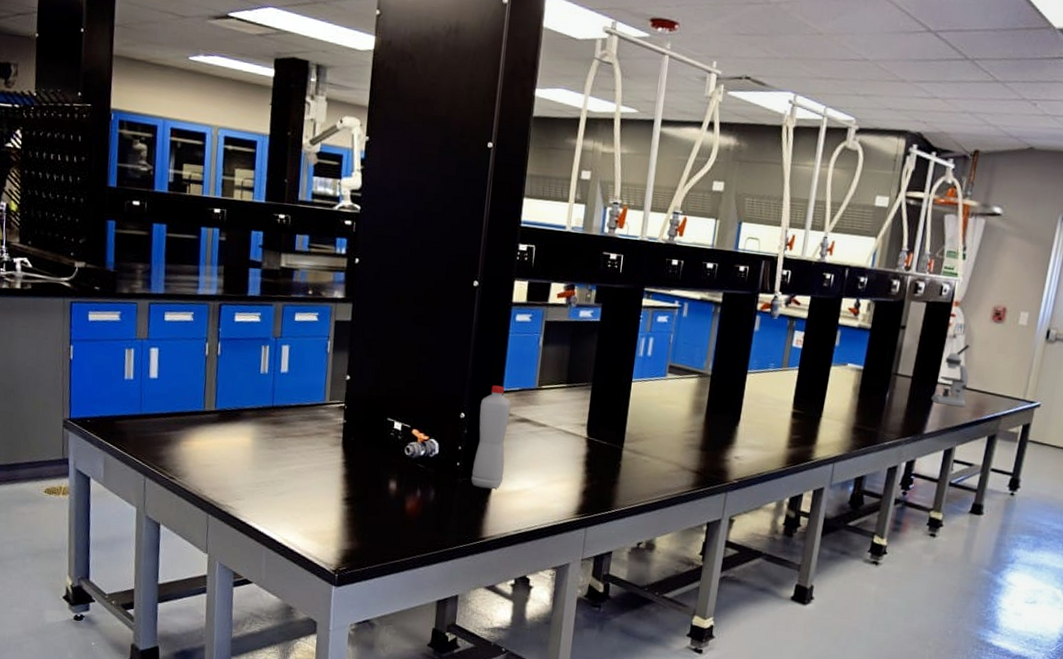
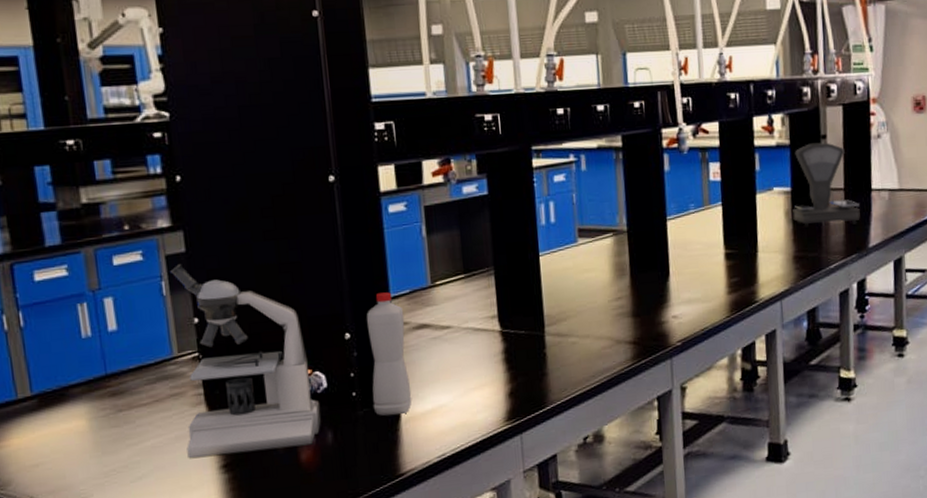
microscope: none [320,330,430,498] -> present [169,264,322,458]
scale: none [860,331,924,411] -> present [793,142,860,229]
microscope: present [930,344,970,407] -> none [868,142,906,212]

